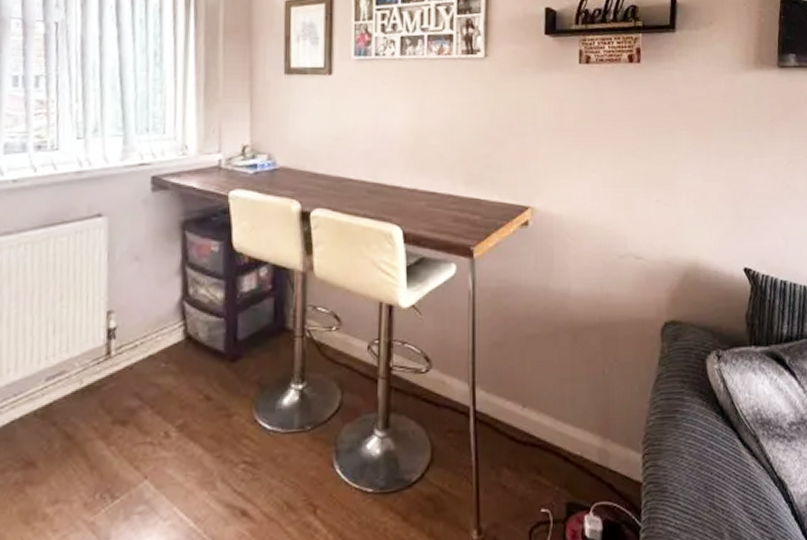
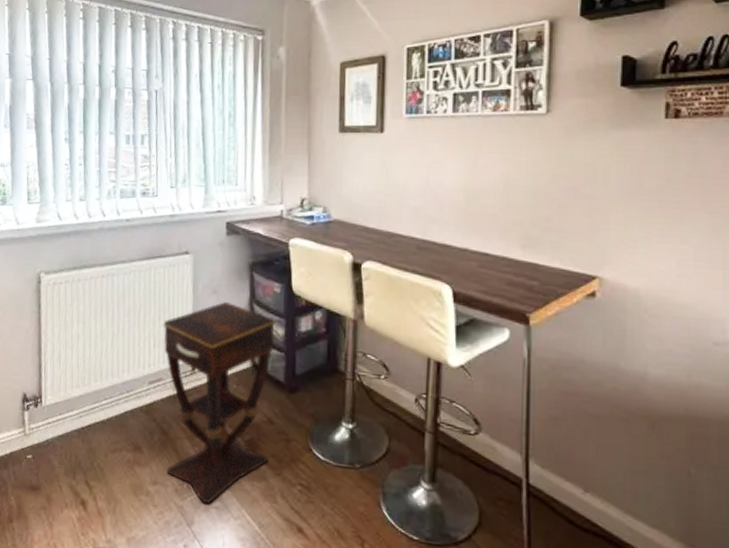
side table: none [66,269,213,512] -> present [163,302,275,504]

